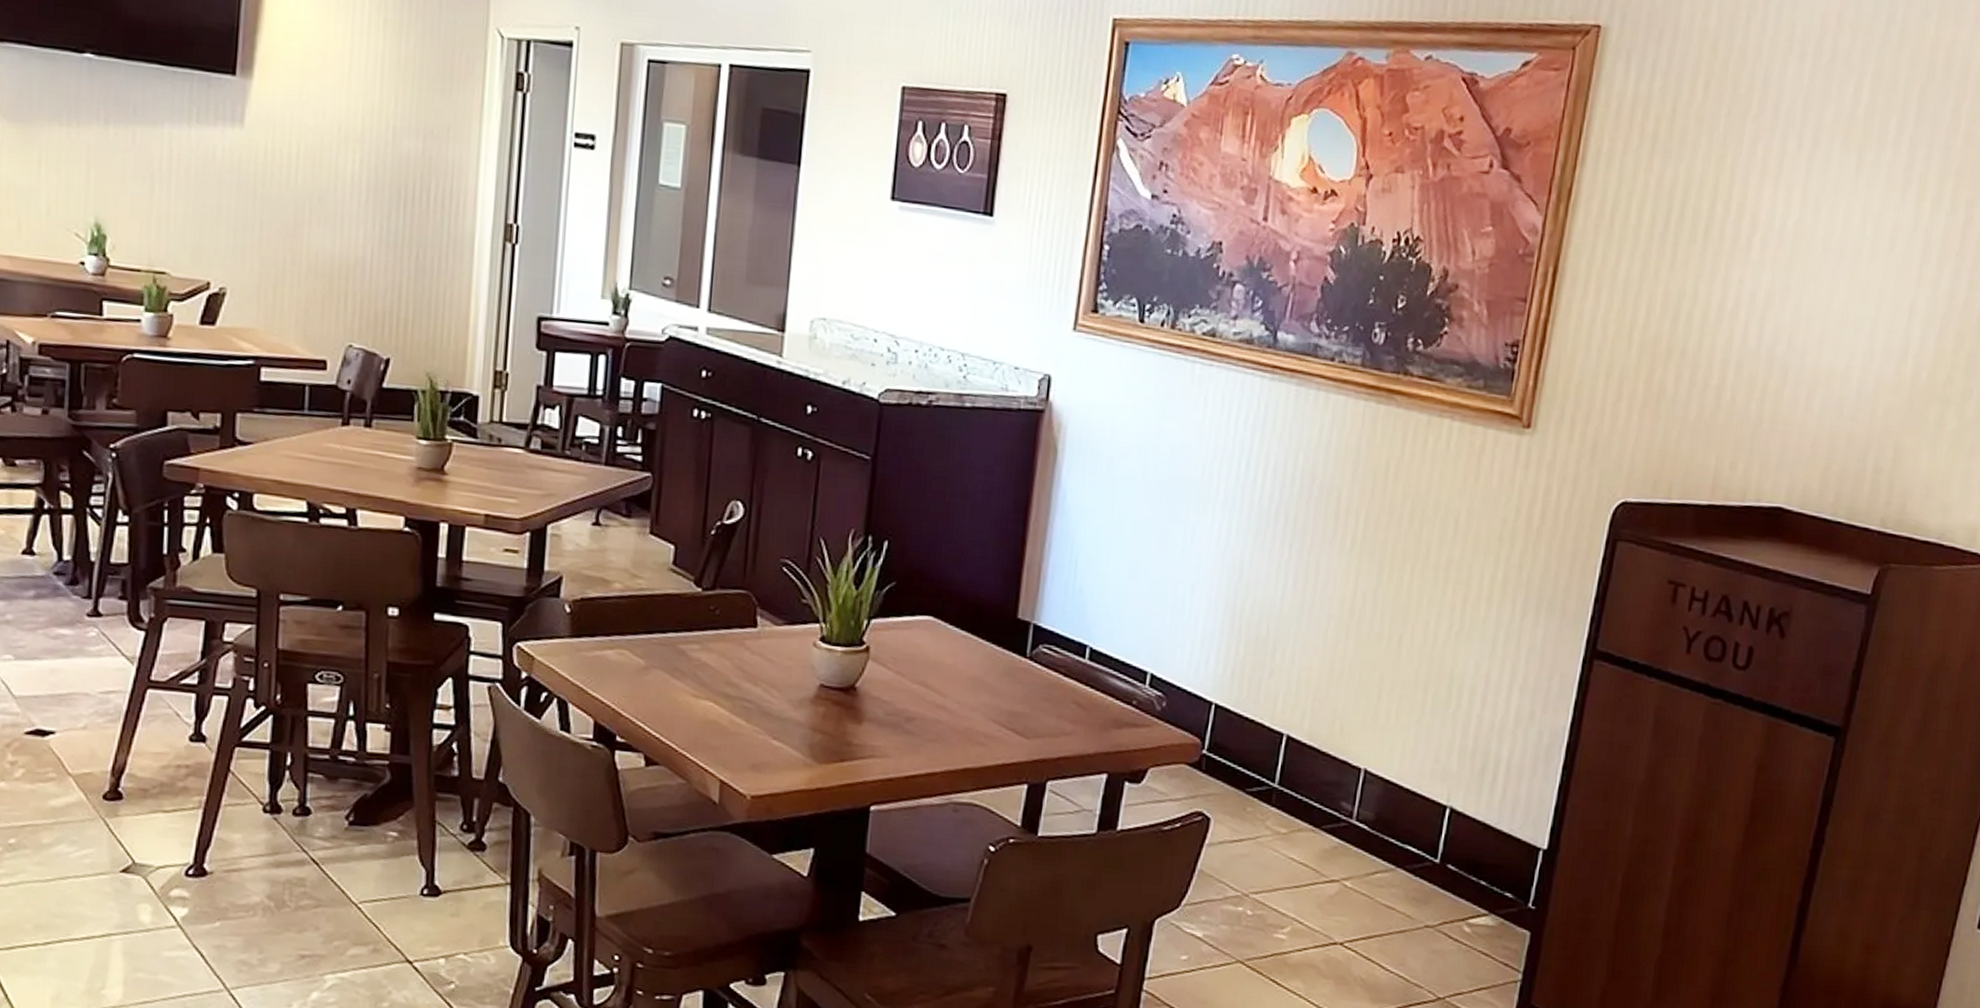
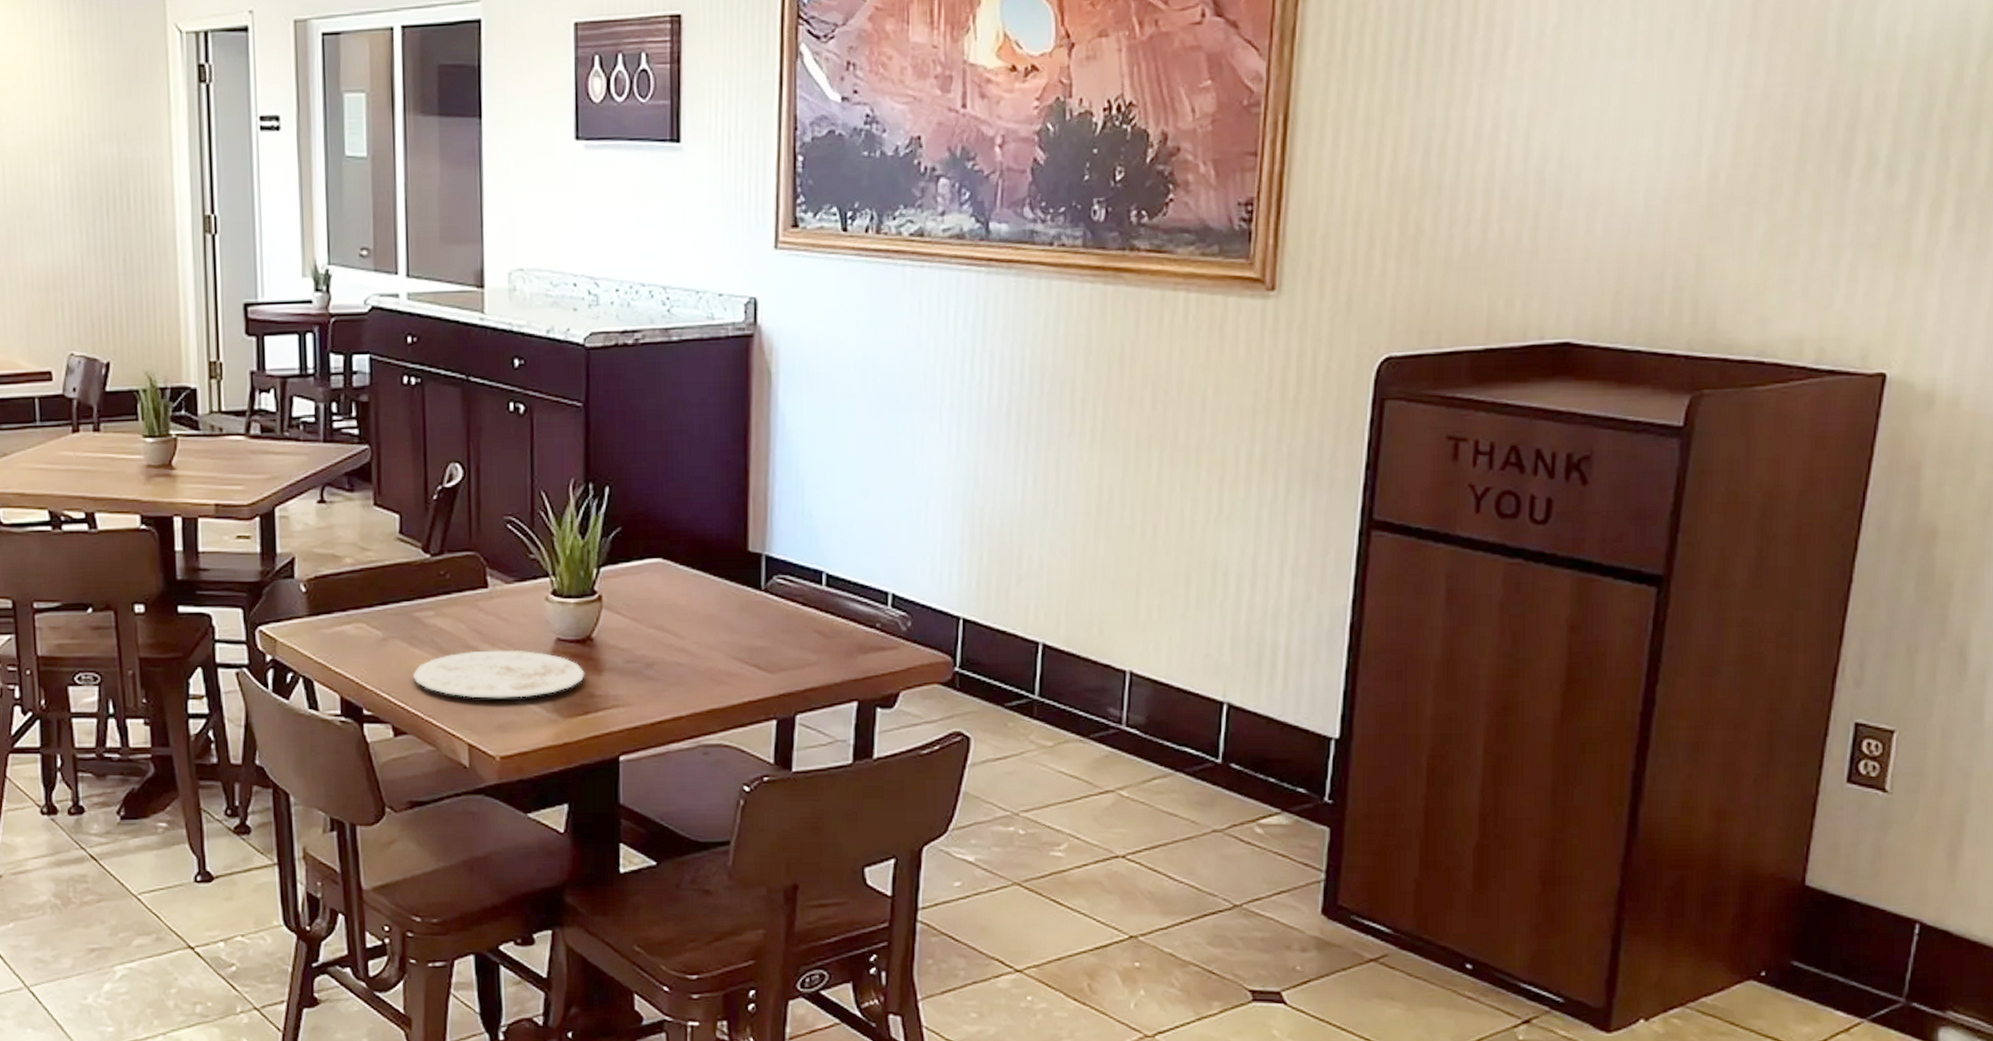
plate: none [670,689,845,740] -> present [412,650,585,698]

